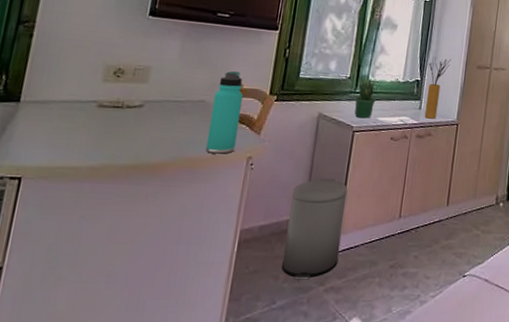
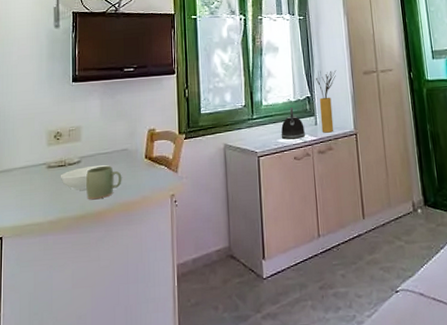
bowl: none [113,112,183,138] -> present [60,165,113,190]
mug: none [143,114,193,150] -> present [85,165,122,200]
thermos bottle: present [205,71,244,154] -> none [134,117,159,196]
pedal bin: present [282,178,348,280] -> none [214,205,269,309]
planter: present [354,76,379,119] -> none [254,102,273,143]
kettle: none [381,87,408,120] -> present [281,107,306,140]

